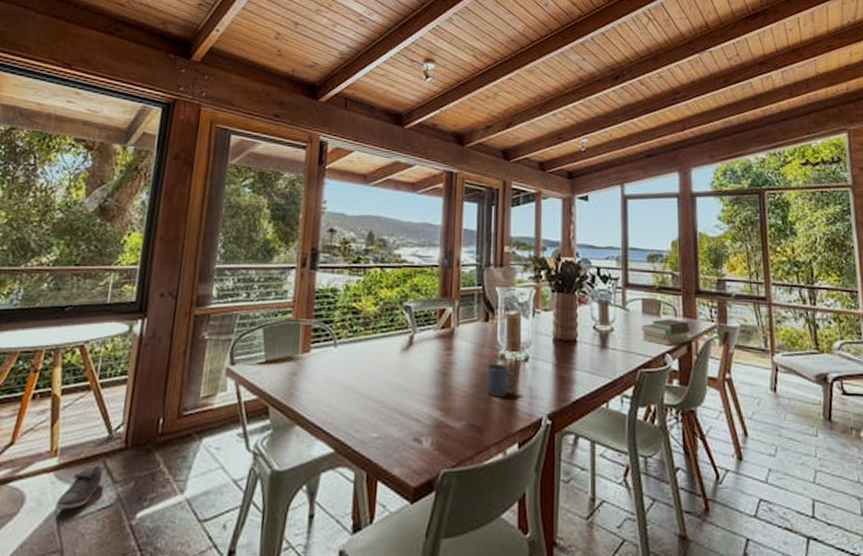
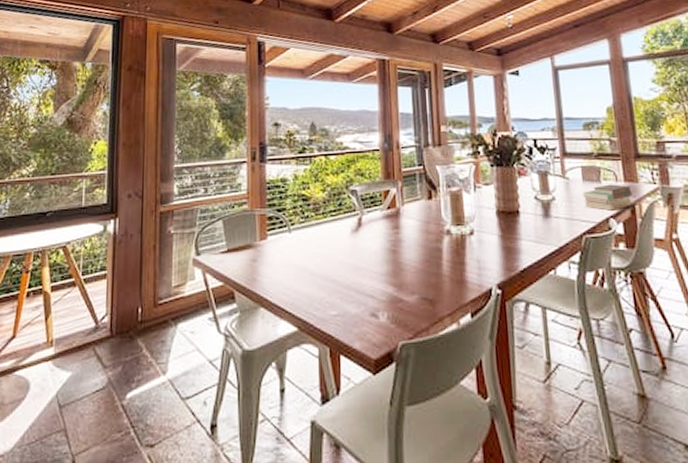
shoe: present [56,466,103,510] -> none [56,353,94,394]
mug: present [487,363,517,398] -> none [435,238,464,271]

